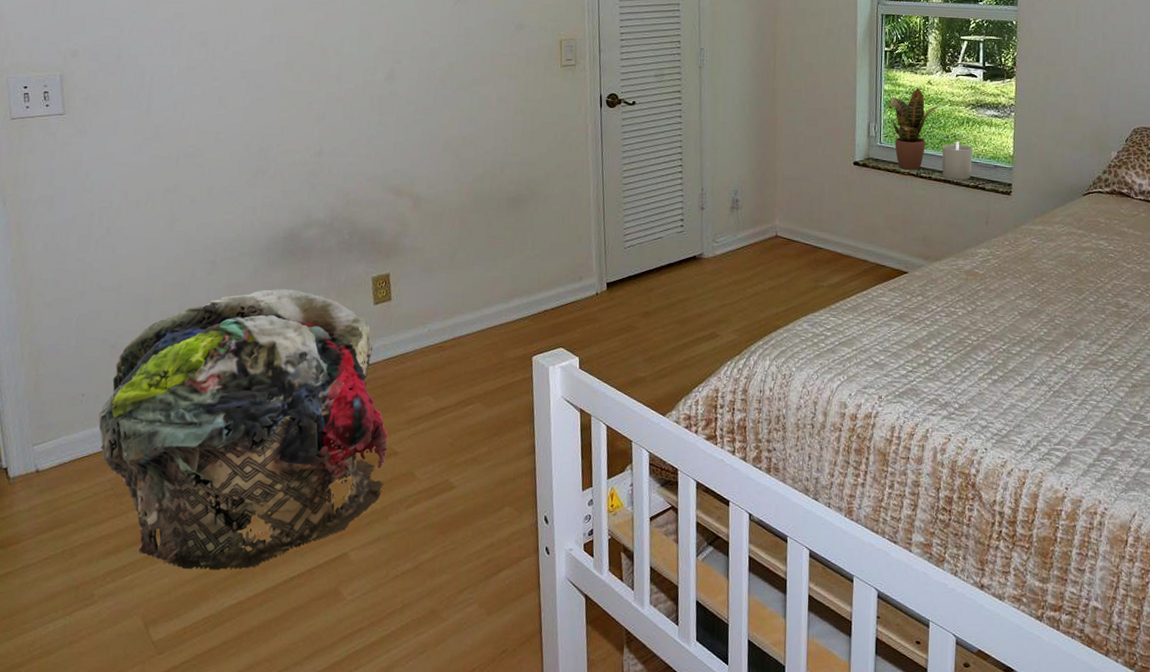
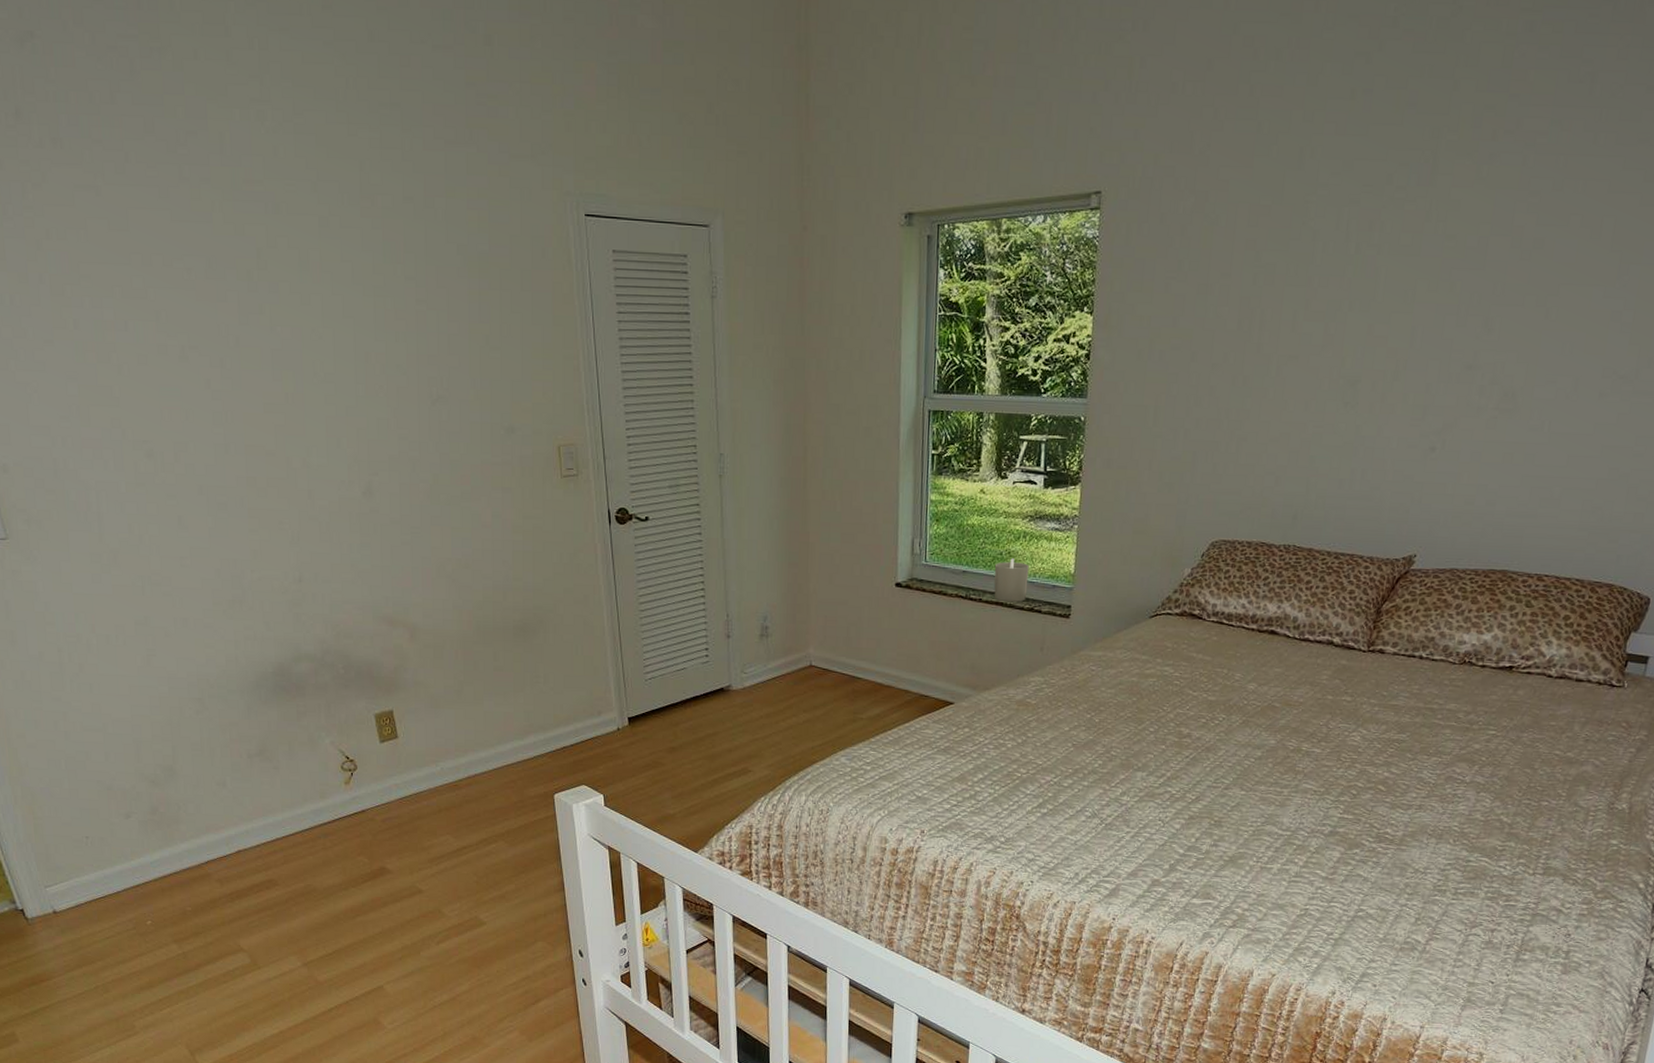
laundry basket: present [98,288,389,571] -> none [107,726,412,1003]
potted plant: present [887,87,940,171] -> none [933,497,994,593]

